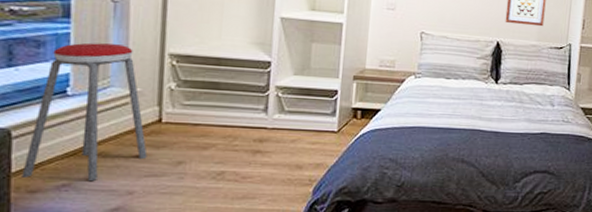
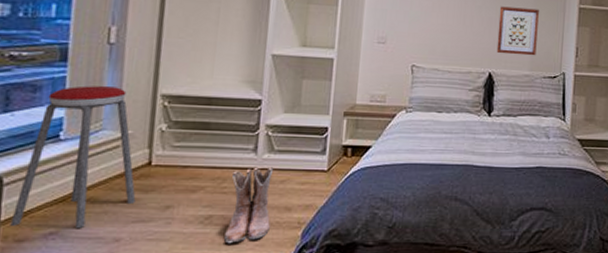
boots: none [237,126,285,198] -> present [224,167,274,243]

